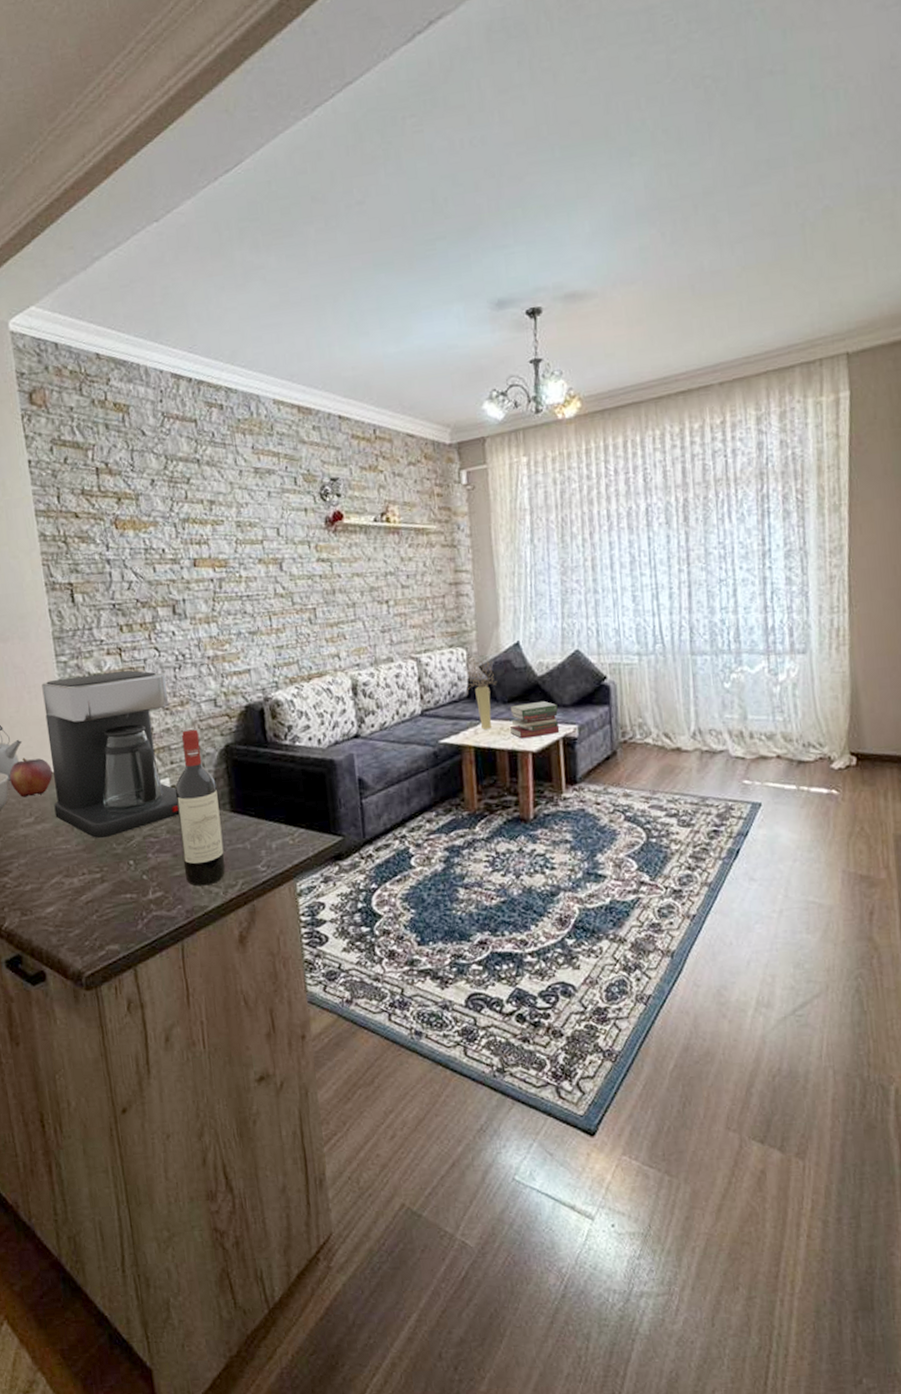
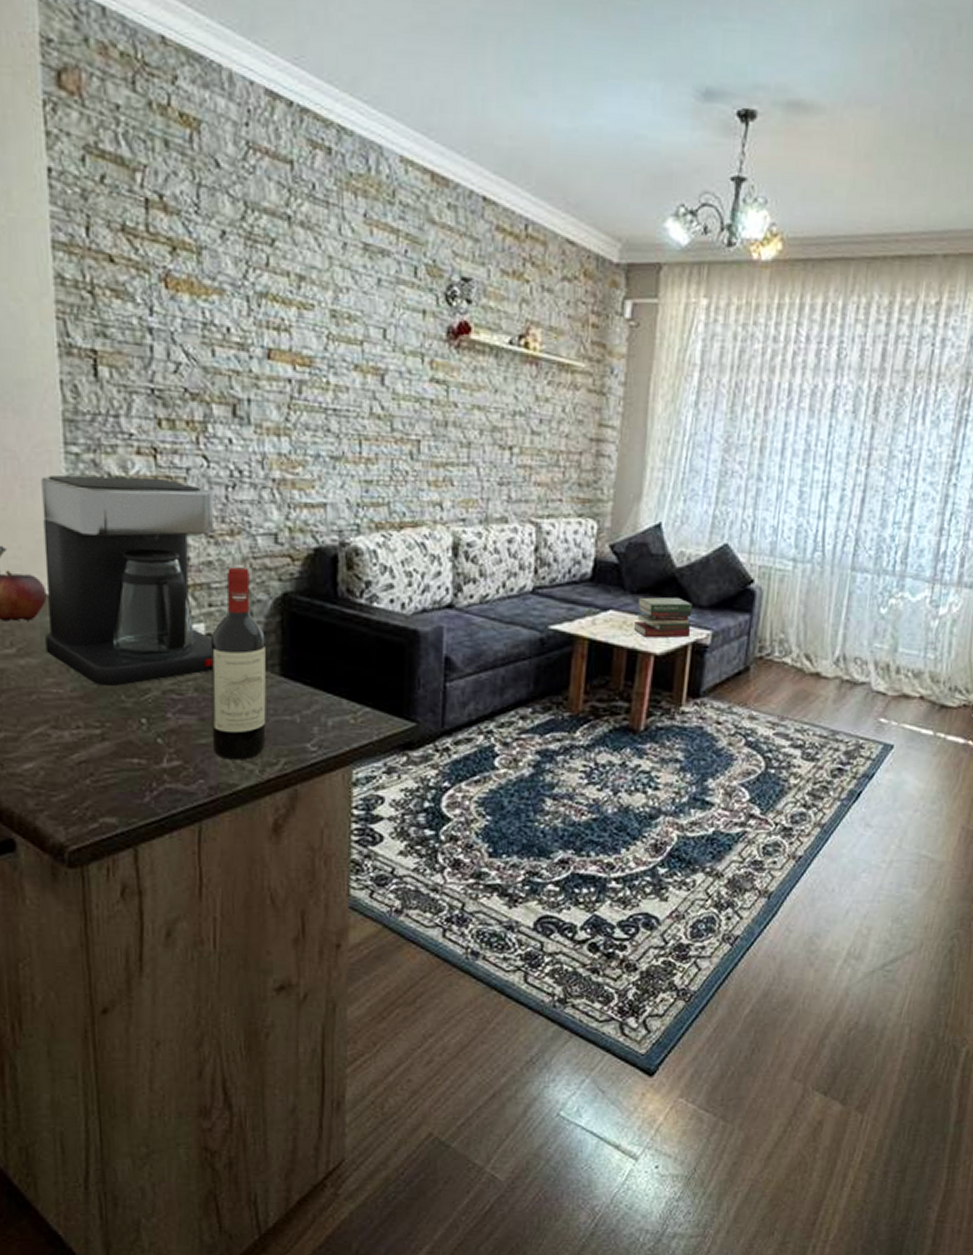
flower arrangement: present [459,655,497,730] -> none [581,532,628,621]

